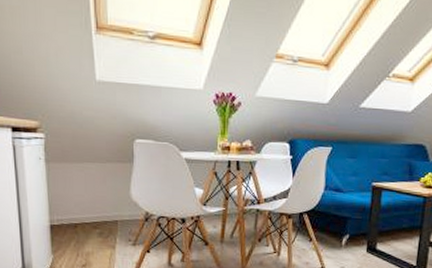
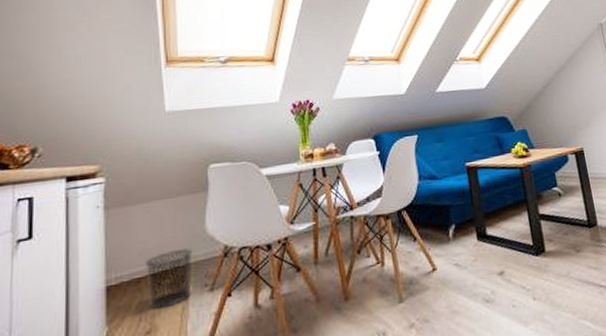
waste bin: none [80,207,119,250] -> present [144,248,193,309]

